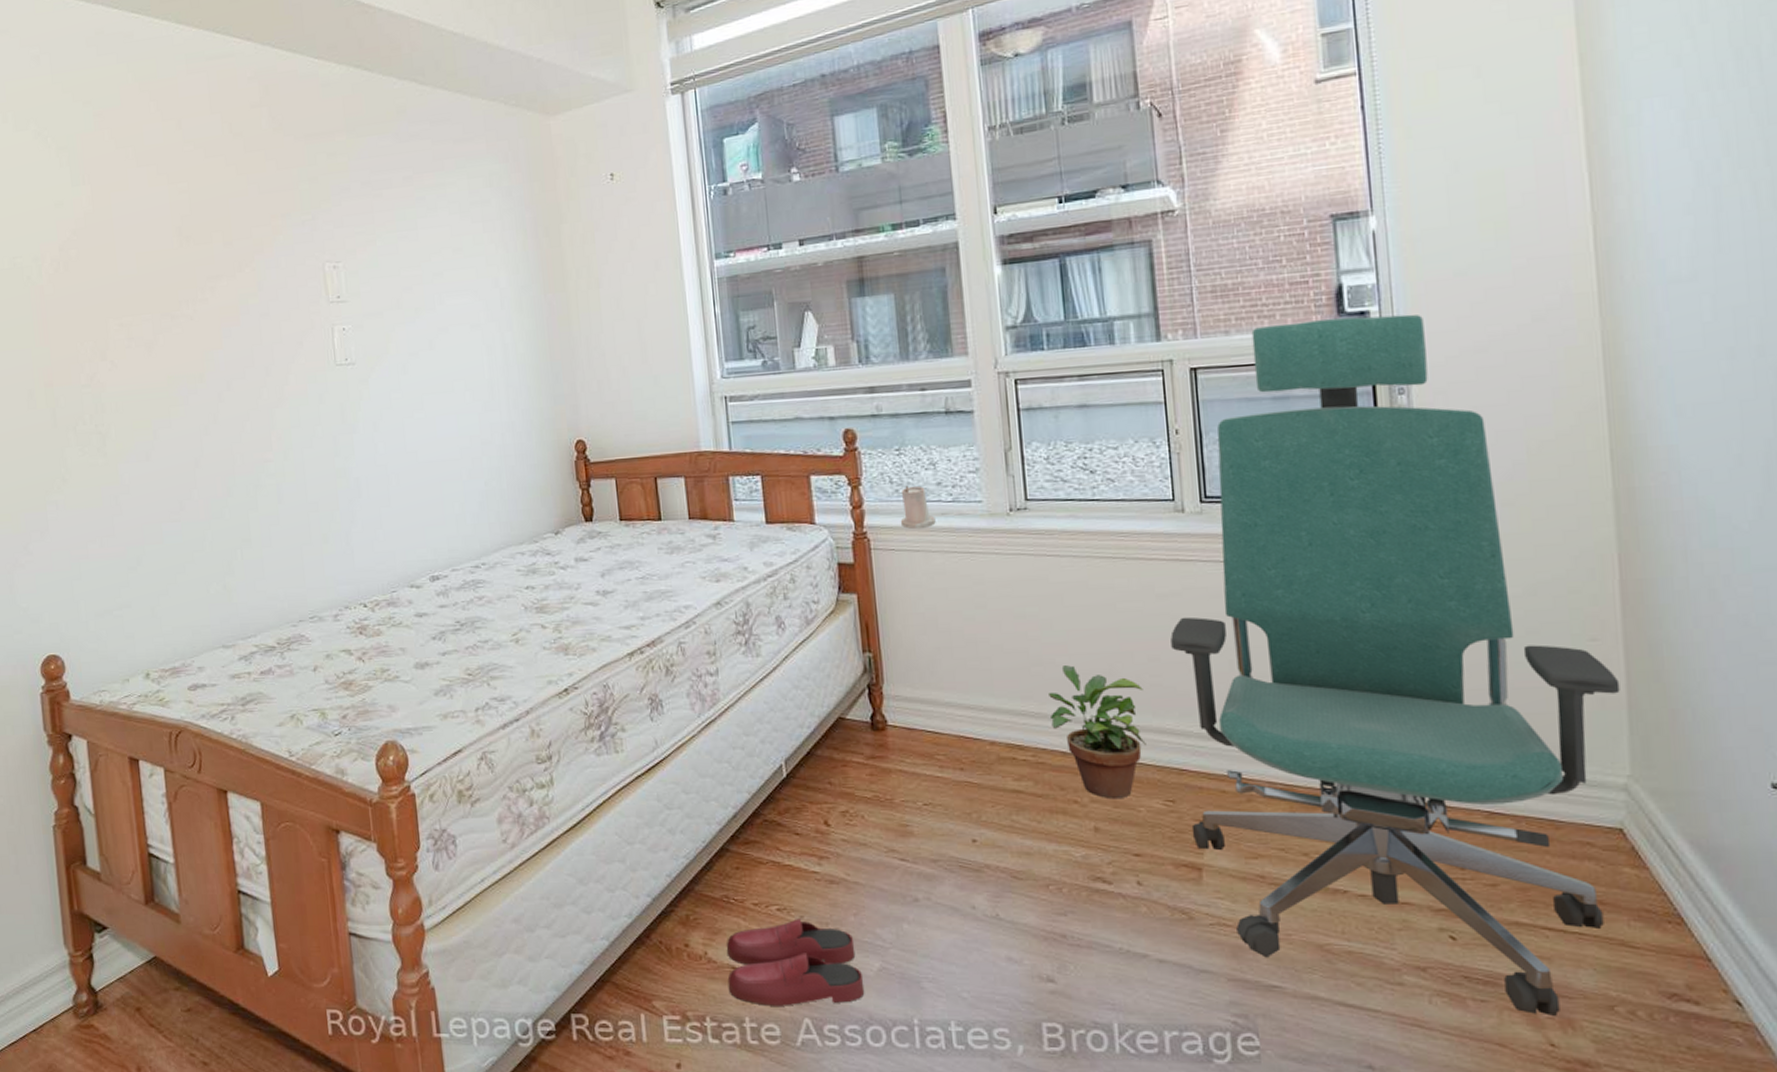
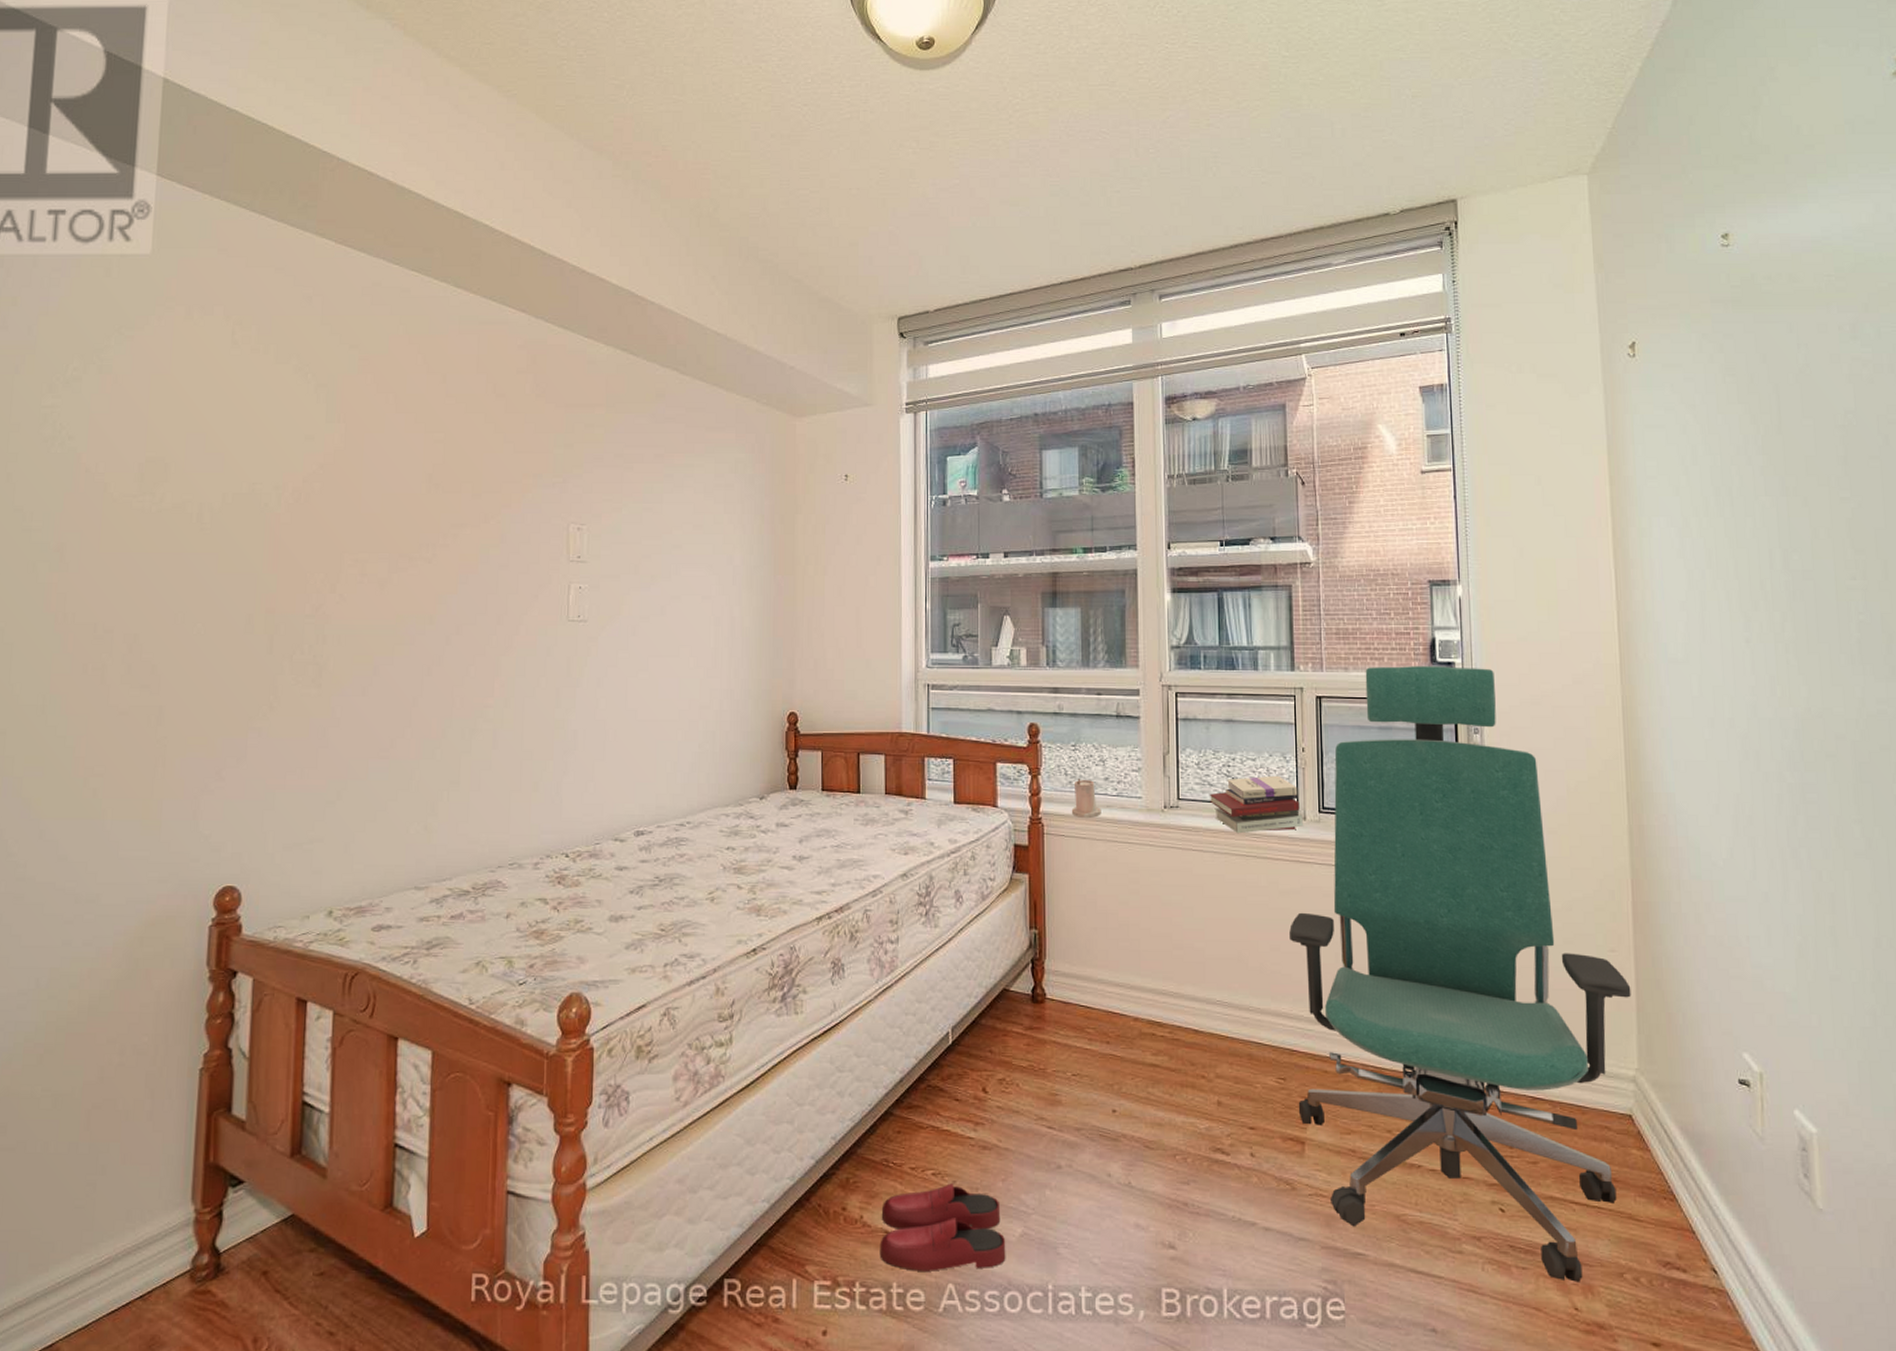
potted plant: present [1049,665,1146,800] -> none [1187,951,1265,1076]
books: none [1062,464,1181,534] -> present [1209,775,1303,834]

